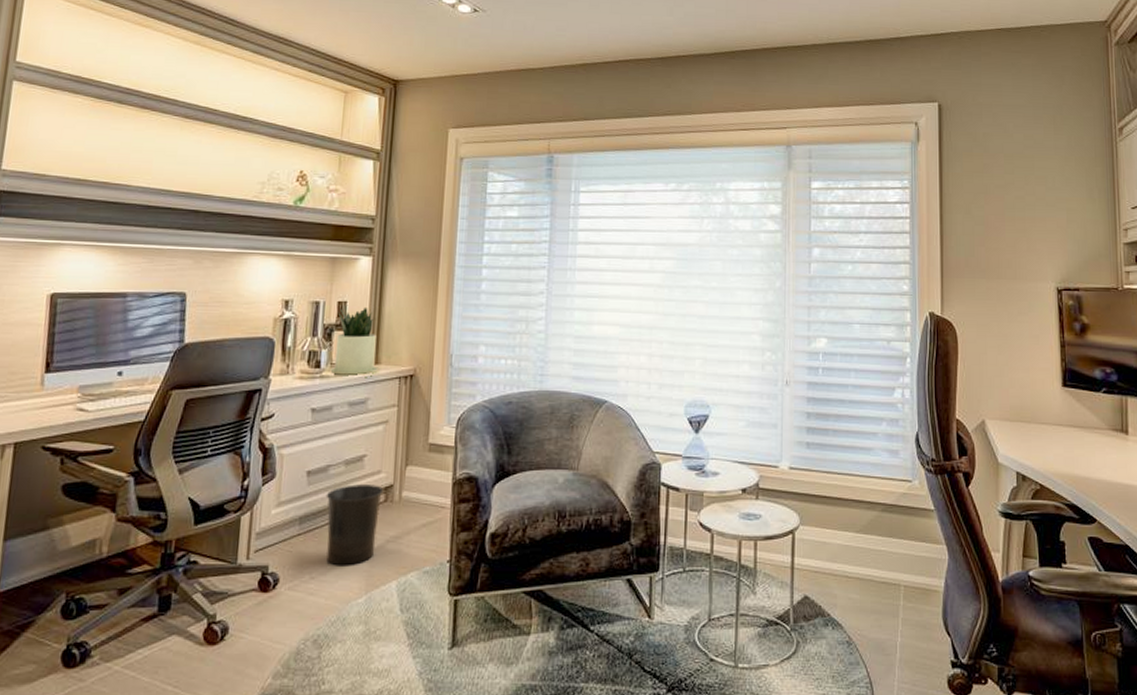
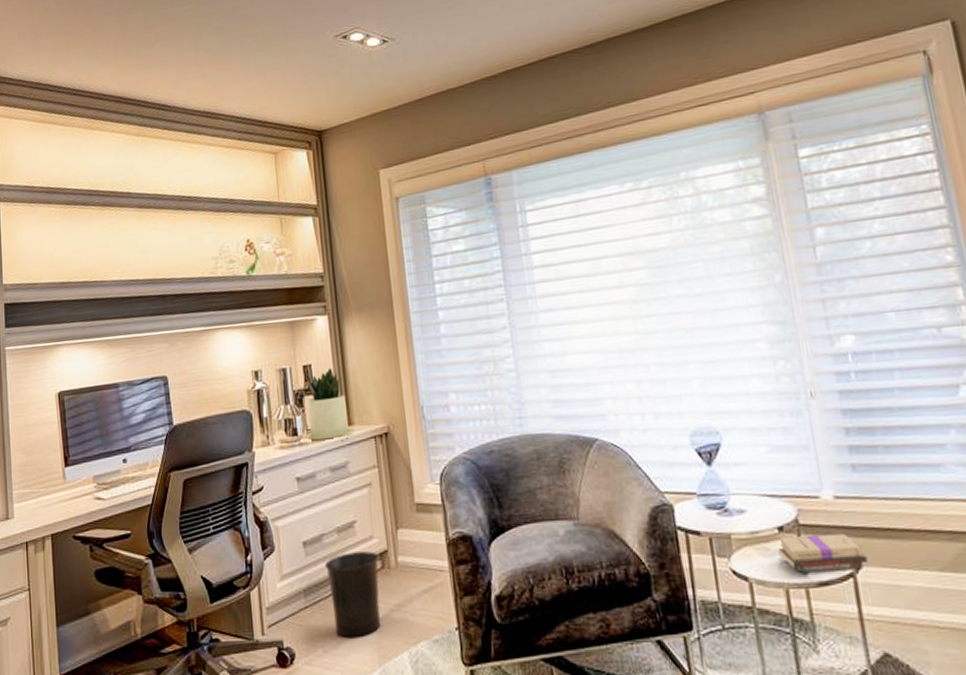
books: none [738,497,805,529] -> present [777,533,868,574]

